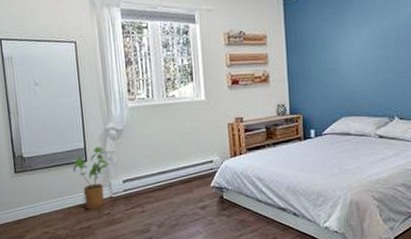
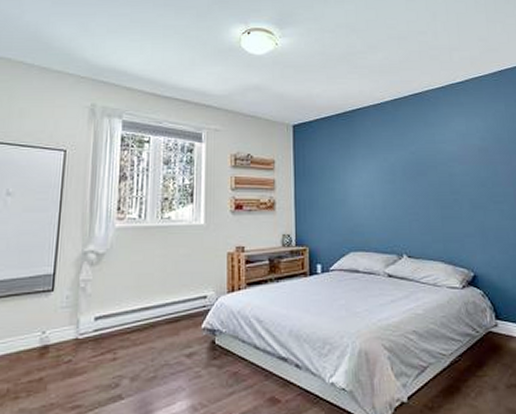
house plant: present [73,146,110,210] -> none [33,272,82,356]

